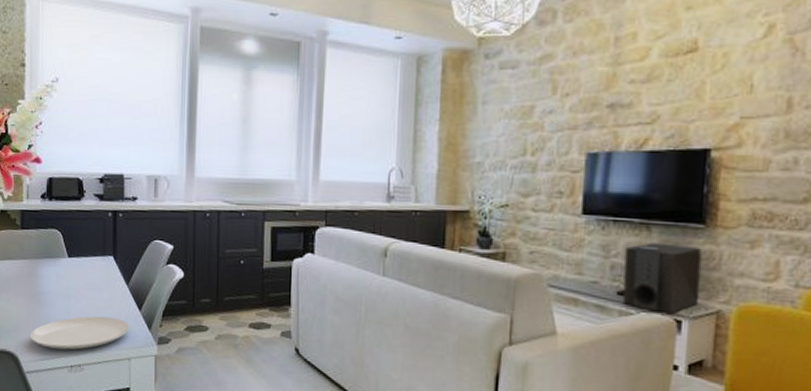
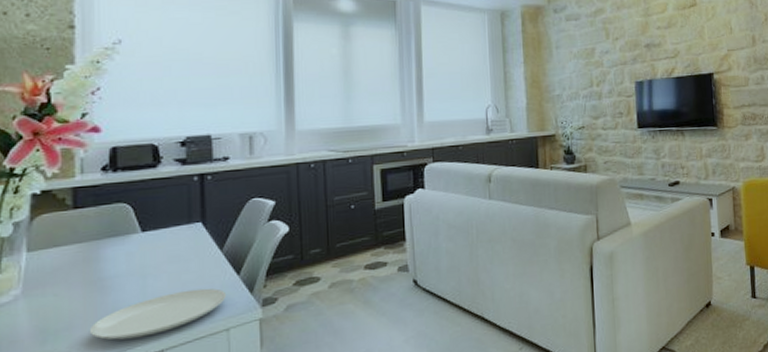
speaker: present [622,242,701,315] -> none [670,143,720,196]

